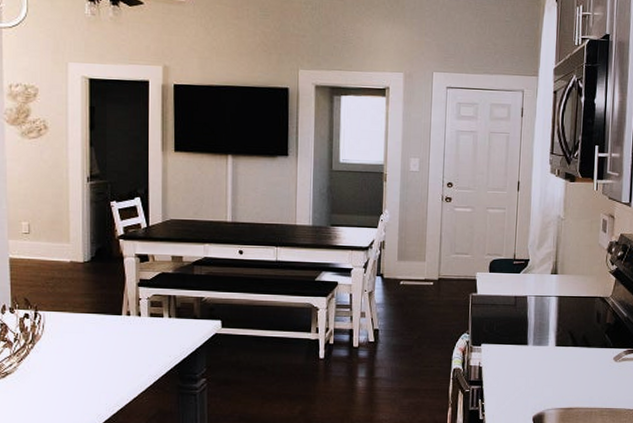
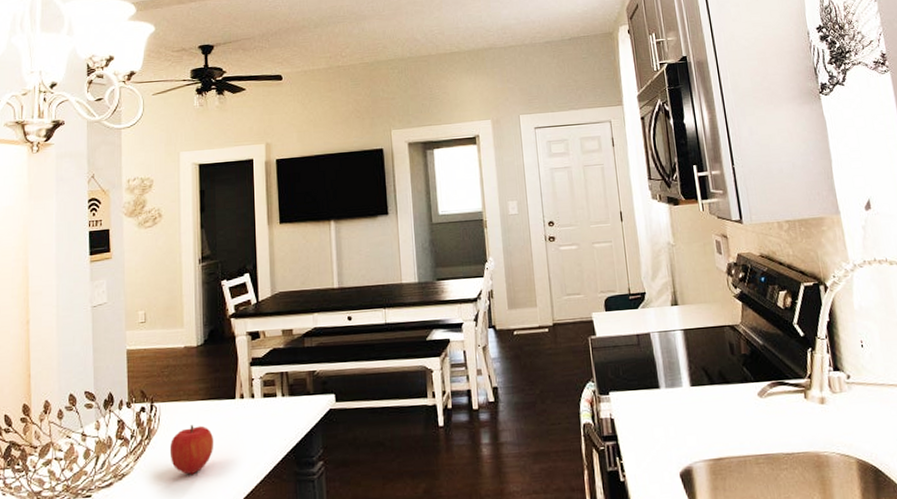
fruit: none [54,335,99,379] -> present [169,425,214,475]

